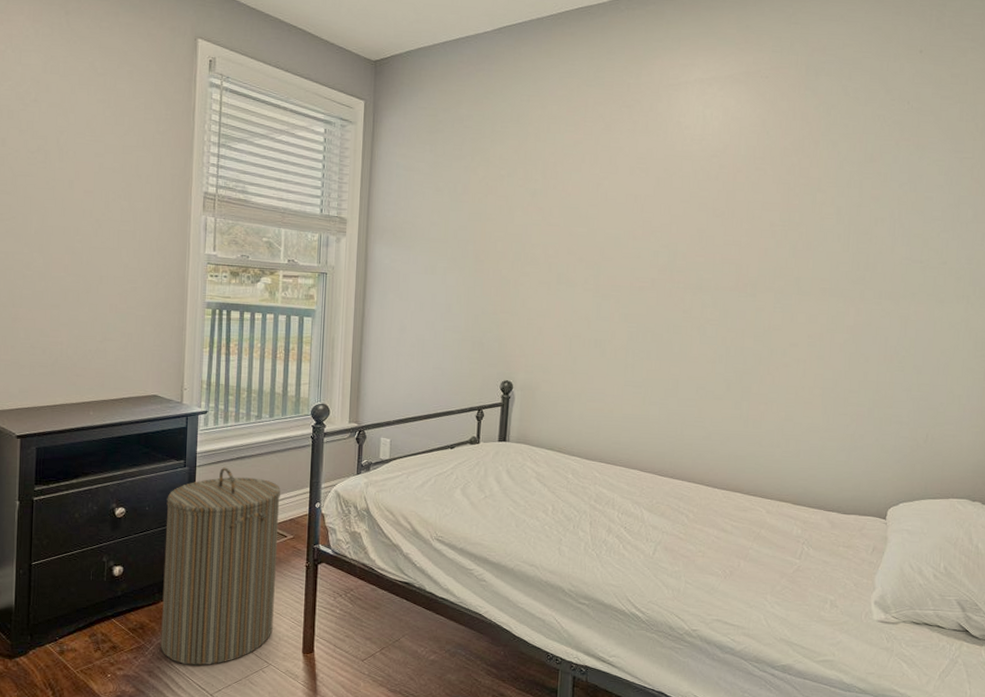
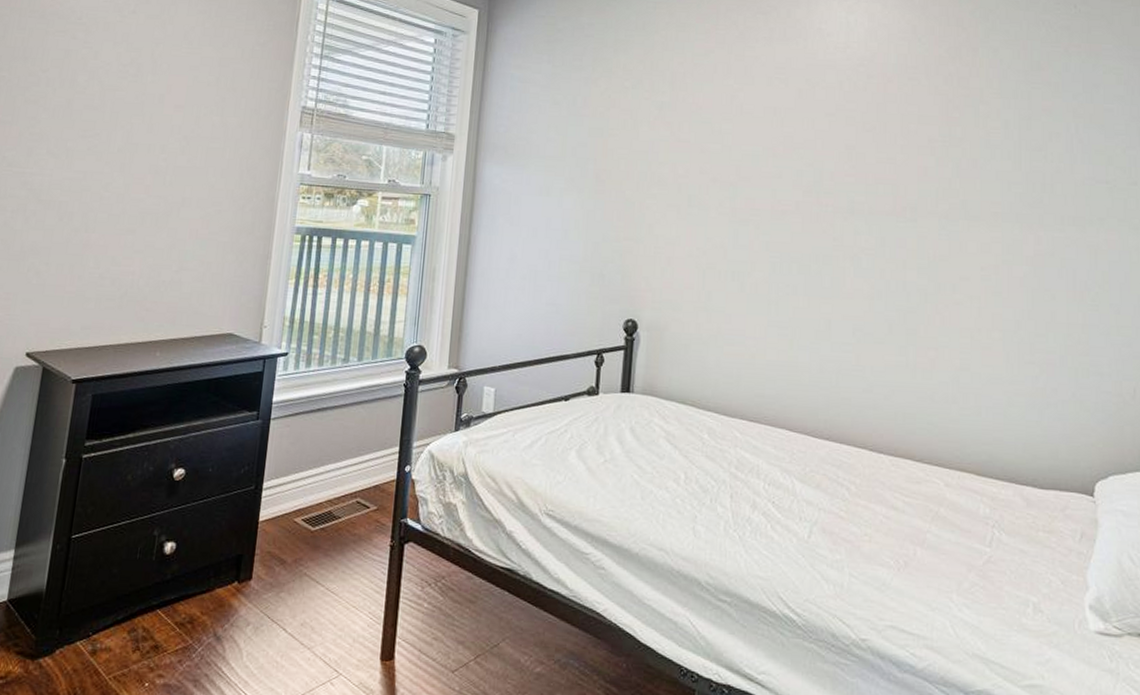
laundry hamper: present [160,467,281,666] -> none [211,420,366,674]

